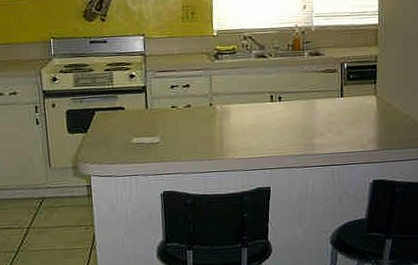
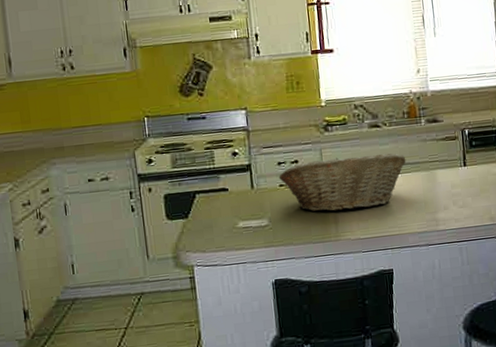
fruit basket: none [171,81,288,133] -> present [278,152,406,212]

